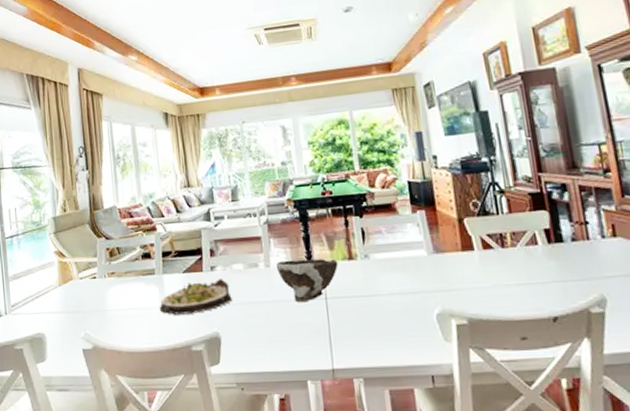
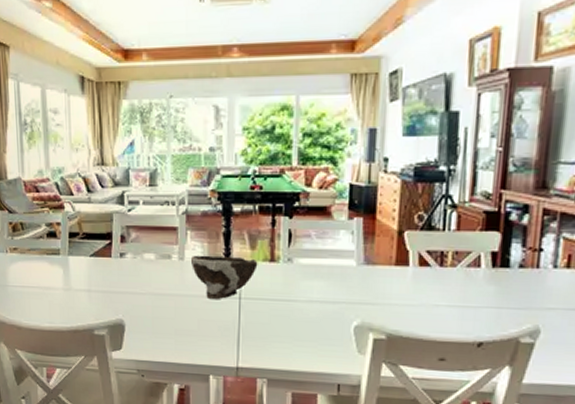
salad plate: present [159,279,232,315] -> none [62,267,140,299]

